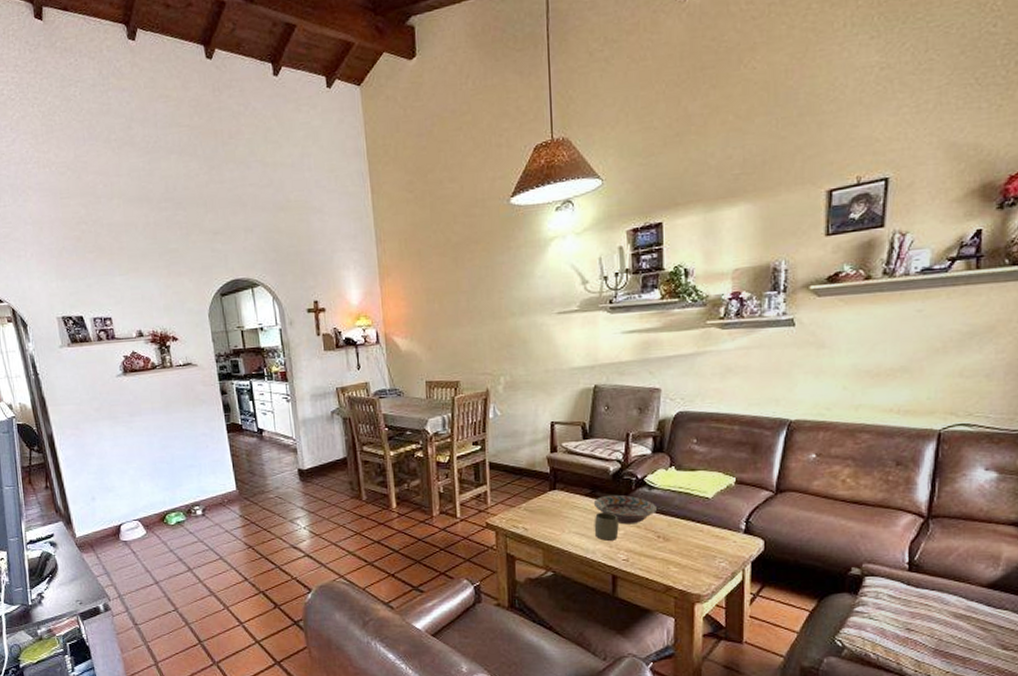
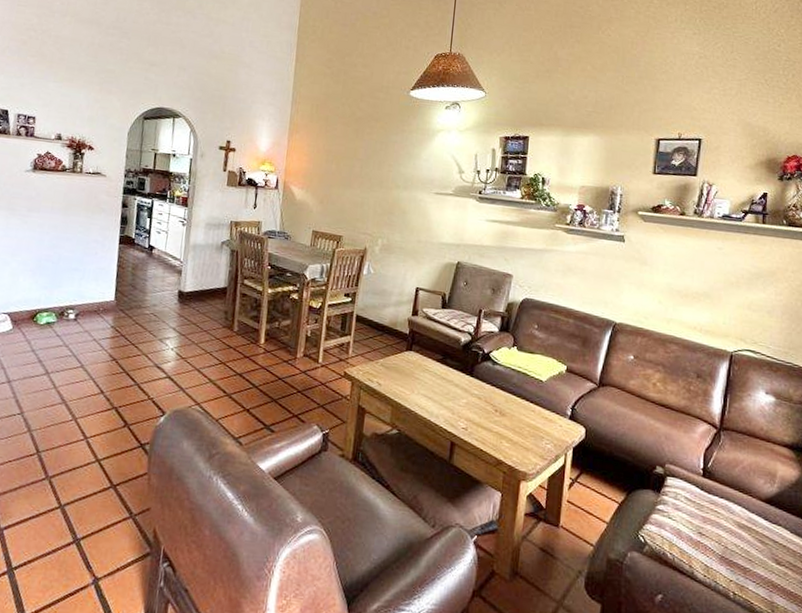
decorative bowl: present [593,494,657,525] -> none [443,363,497,395]
mug: present [594,512,619,541] -> none [440,378,463,408]

